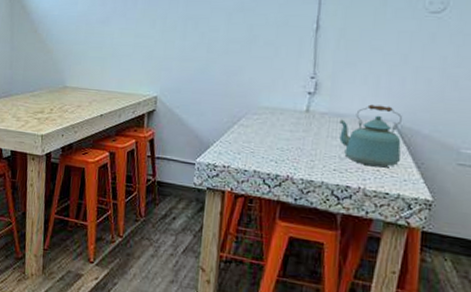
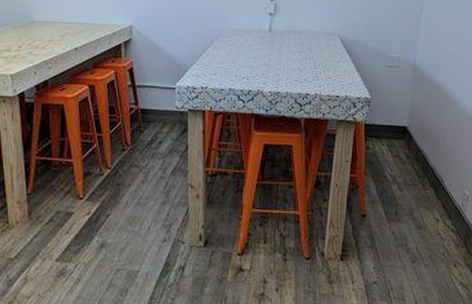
kettle: present [339,104,402,168] -> none [297,21,346,75]

